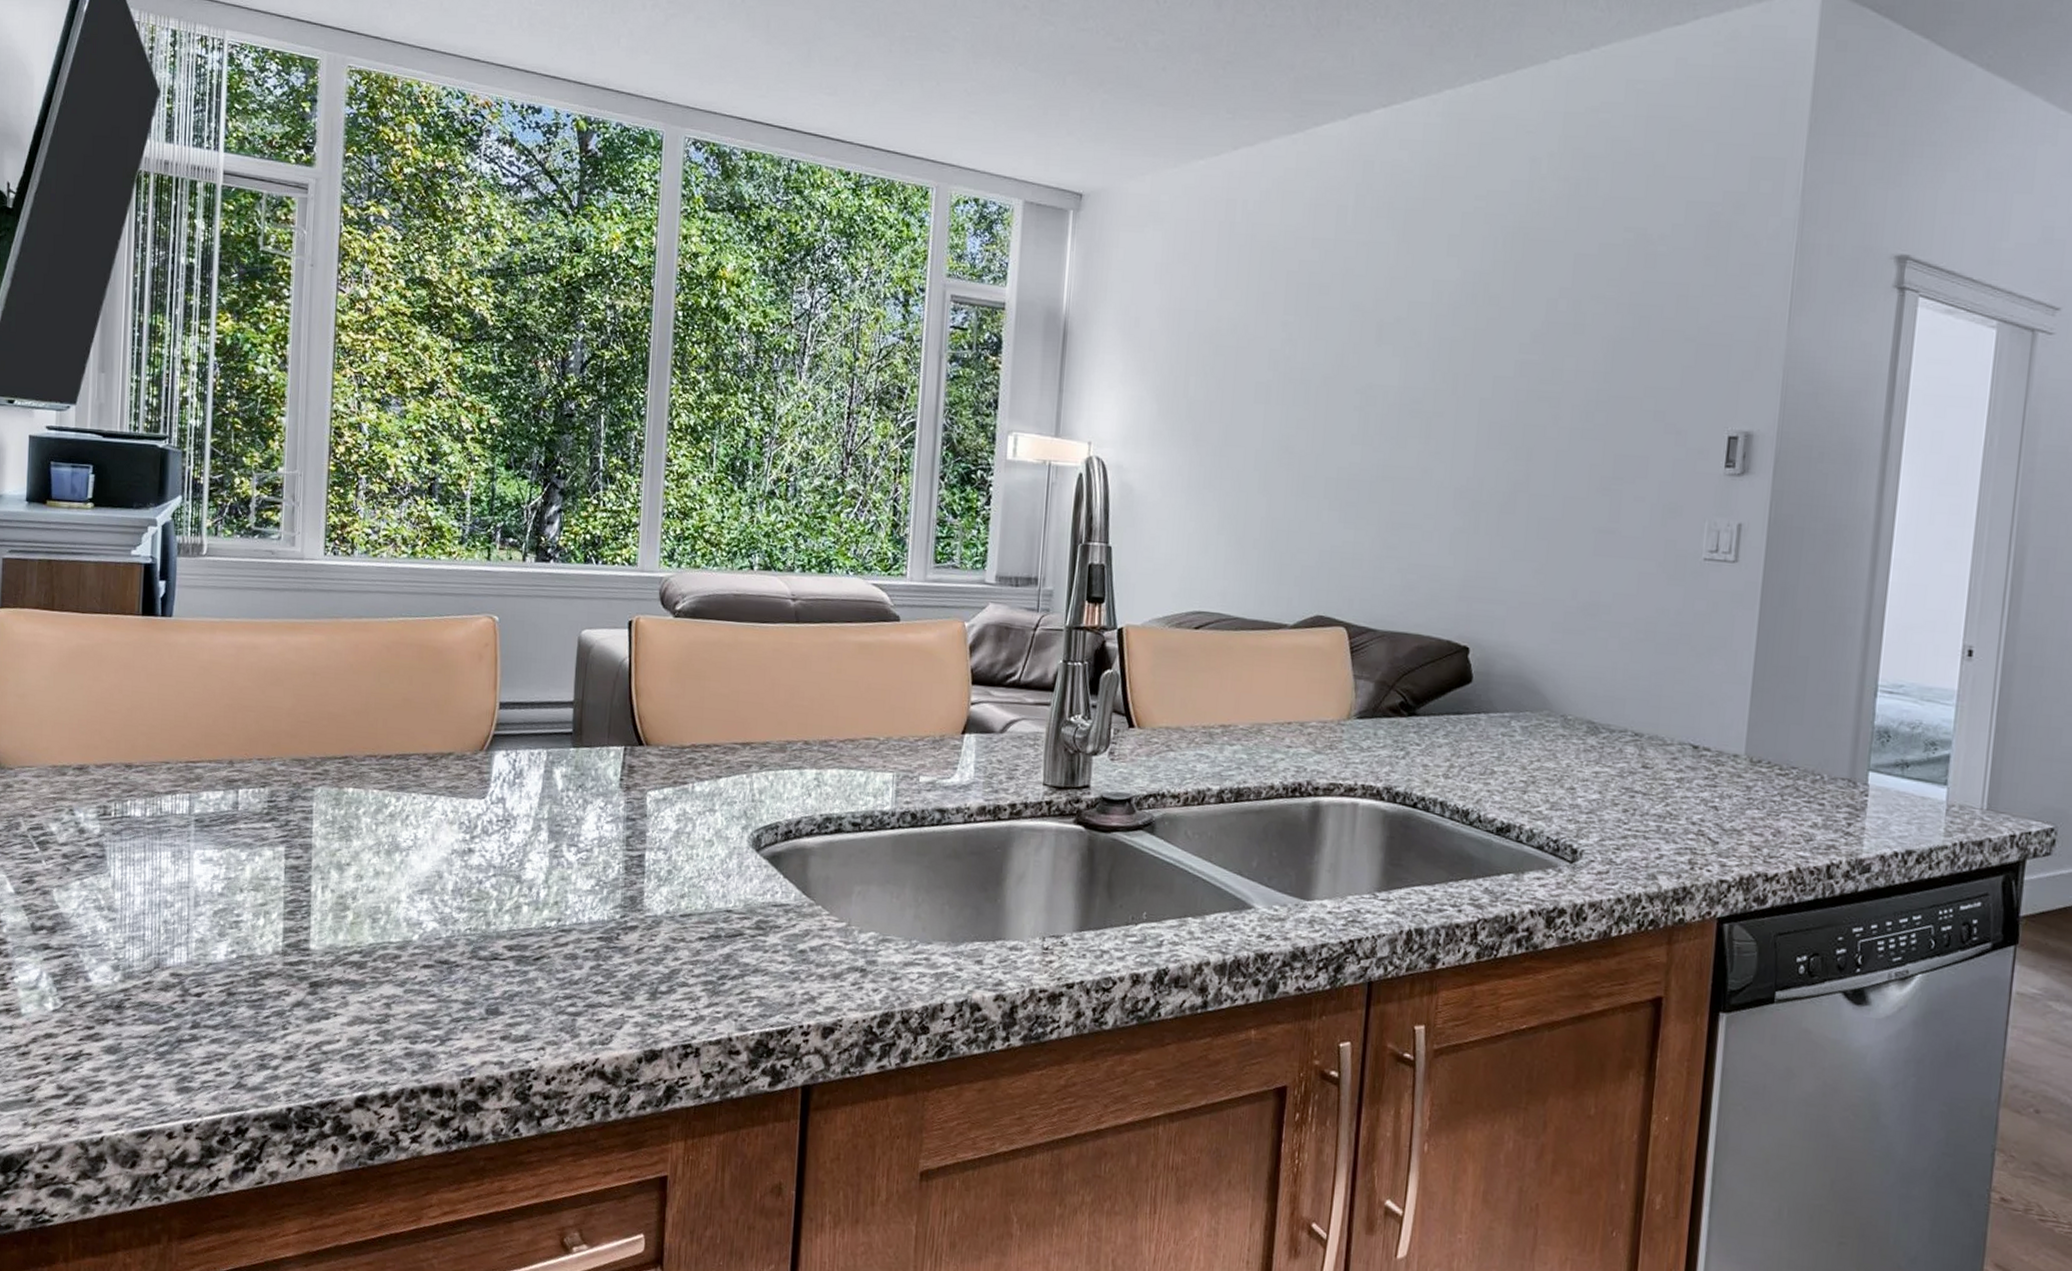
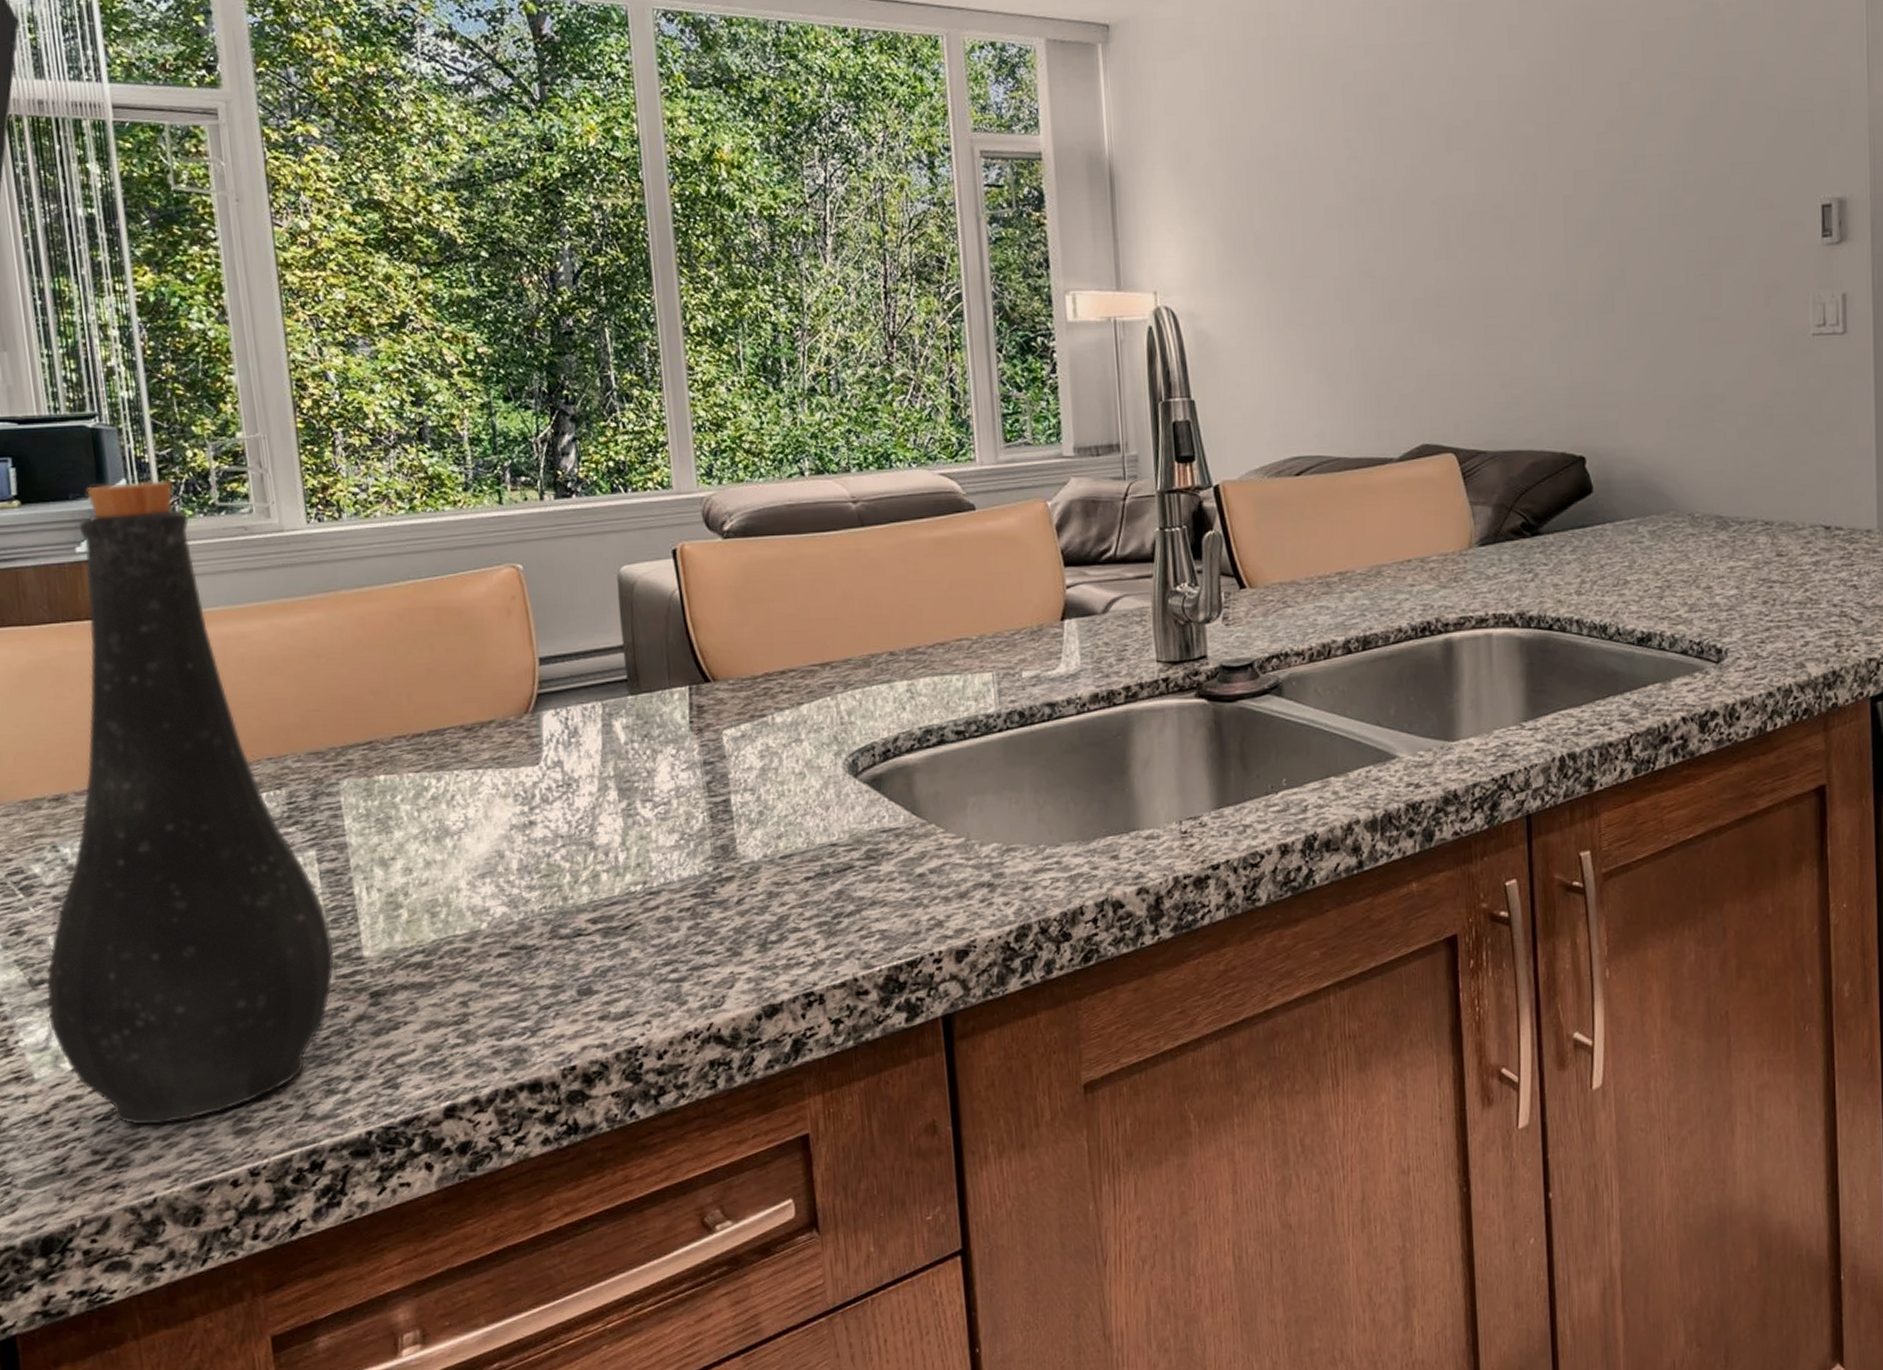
bottle: none [42,498,286,1072] -> present [46,480,335,1125]

